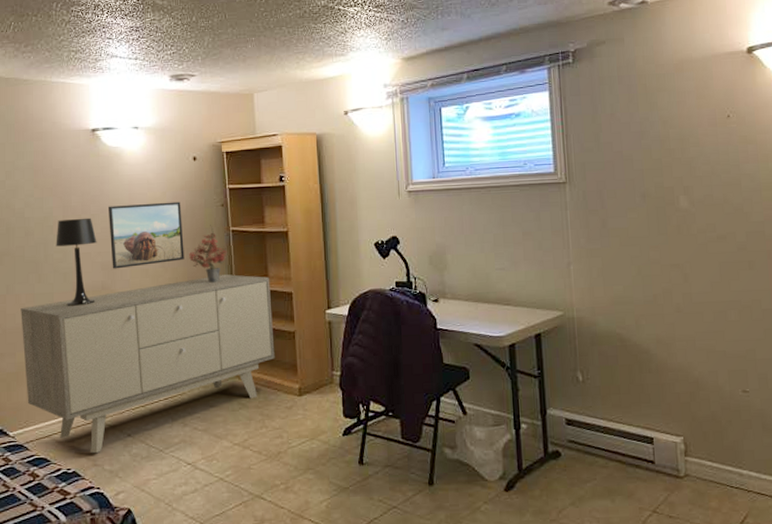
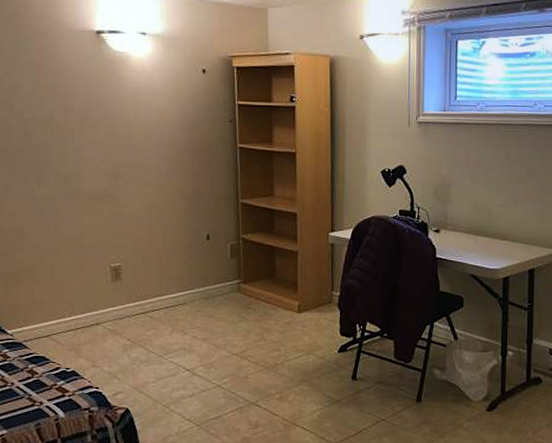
sideboard: present [20,274,275,454] -> none [19,191,277,355]
table lamp: present [56,217,97,306] -> none [57,122,100,211]
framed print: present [108,201,184,269] -> none [113,113,190,177]
potted plant: present [189,225,227,283] -> none [195,140,234,198]

